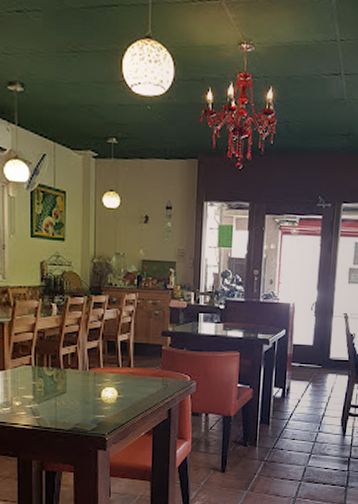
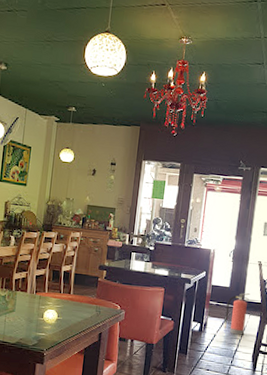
fire extinguisher: none [308,351,337,398] -> present [223,293,251,335]

